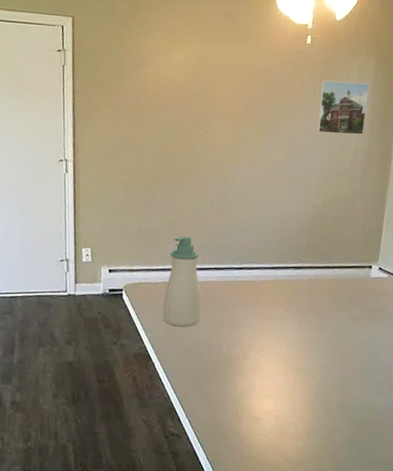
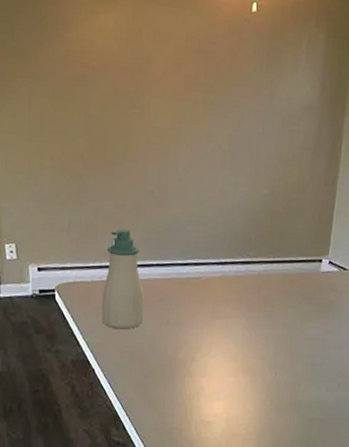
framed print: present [316,80,369,135] -> none [263,55,319,118]

